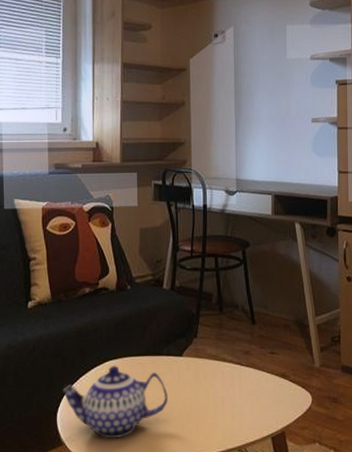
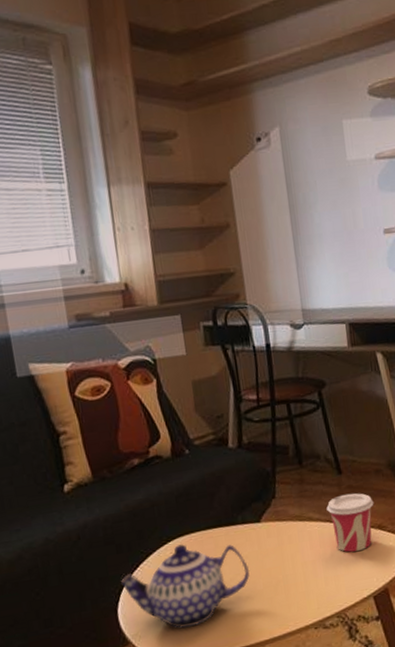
cup: none [239,342,280,394] -> present [326,493,374,553]

